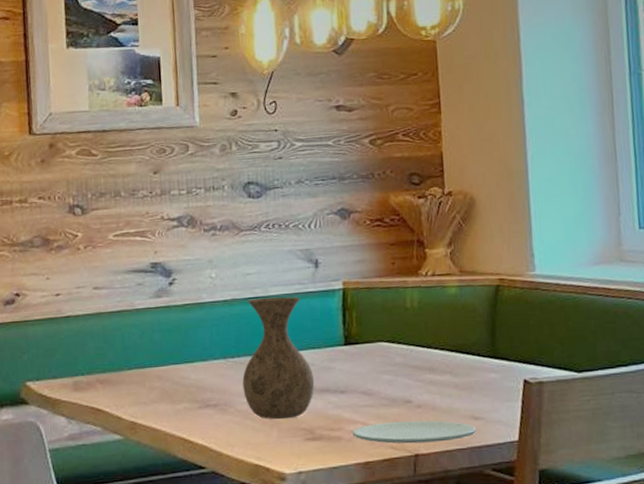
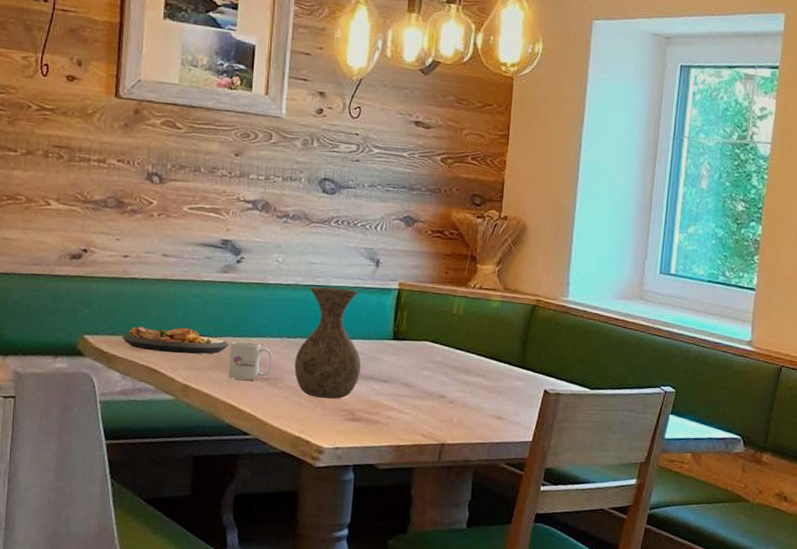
plate: none [62,361,172,390] -> present [121,326,229,354]
mug: none [173,367,220,410] -> present [228,341,273,380]
paper plate: present [352,420,476,444] -> none [389,412,497,435]

